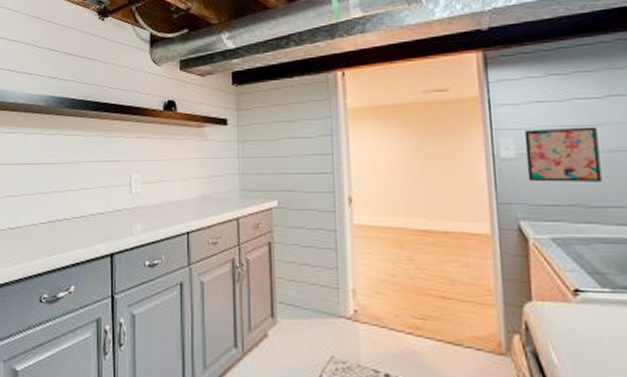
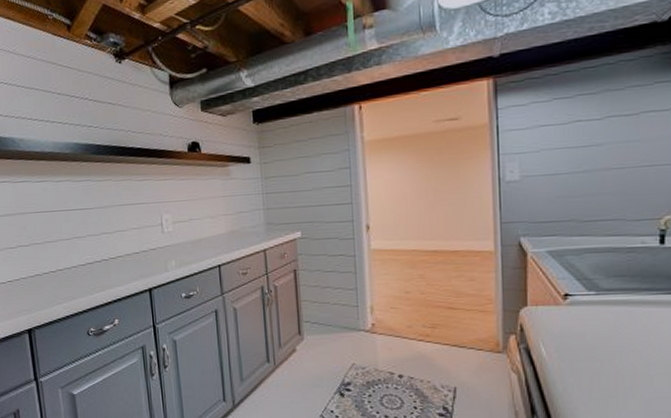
wall art: present [524,126,602,182] -> none [528,147,596,202]

